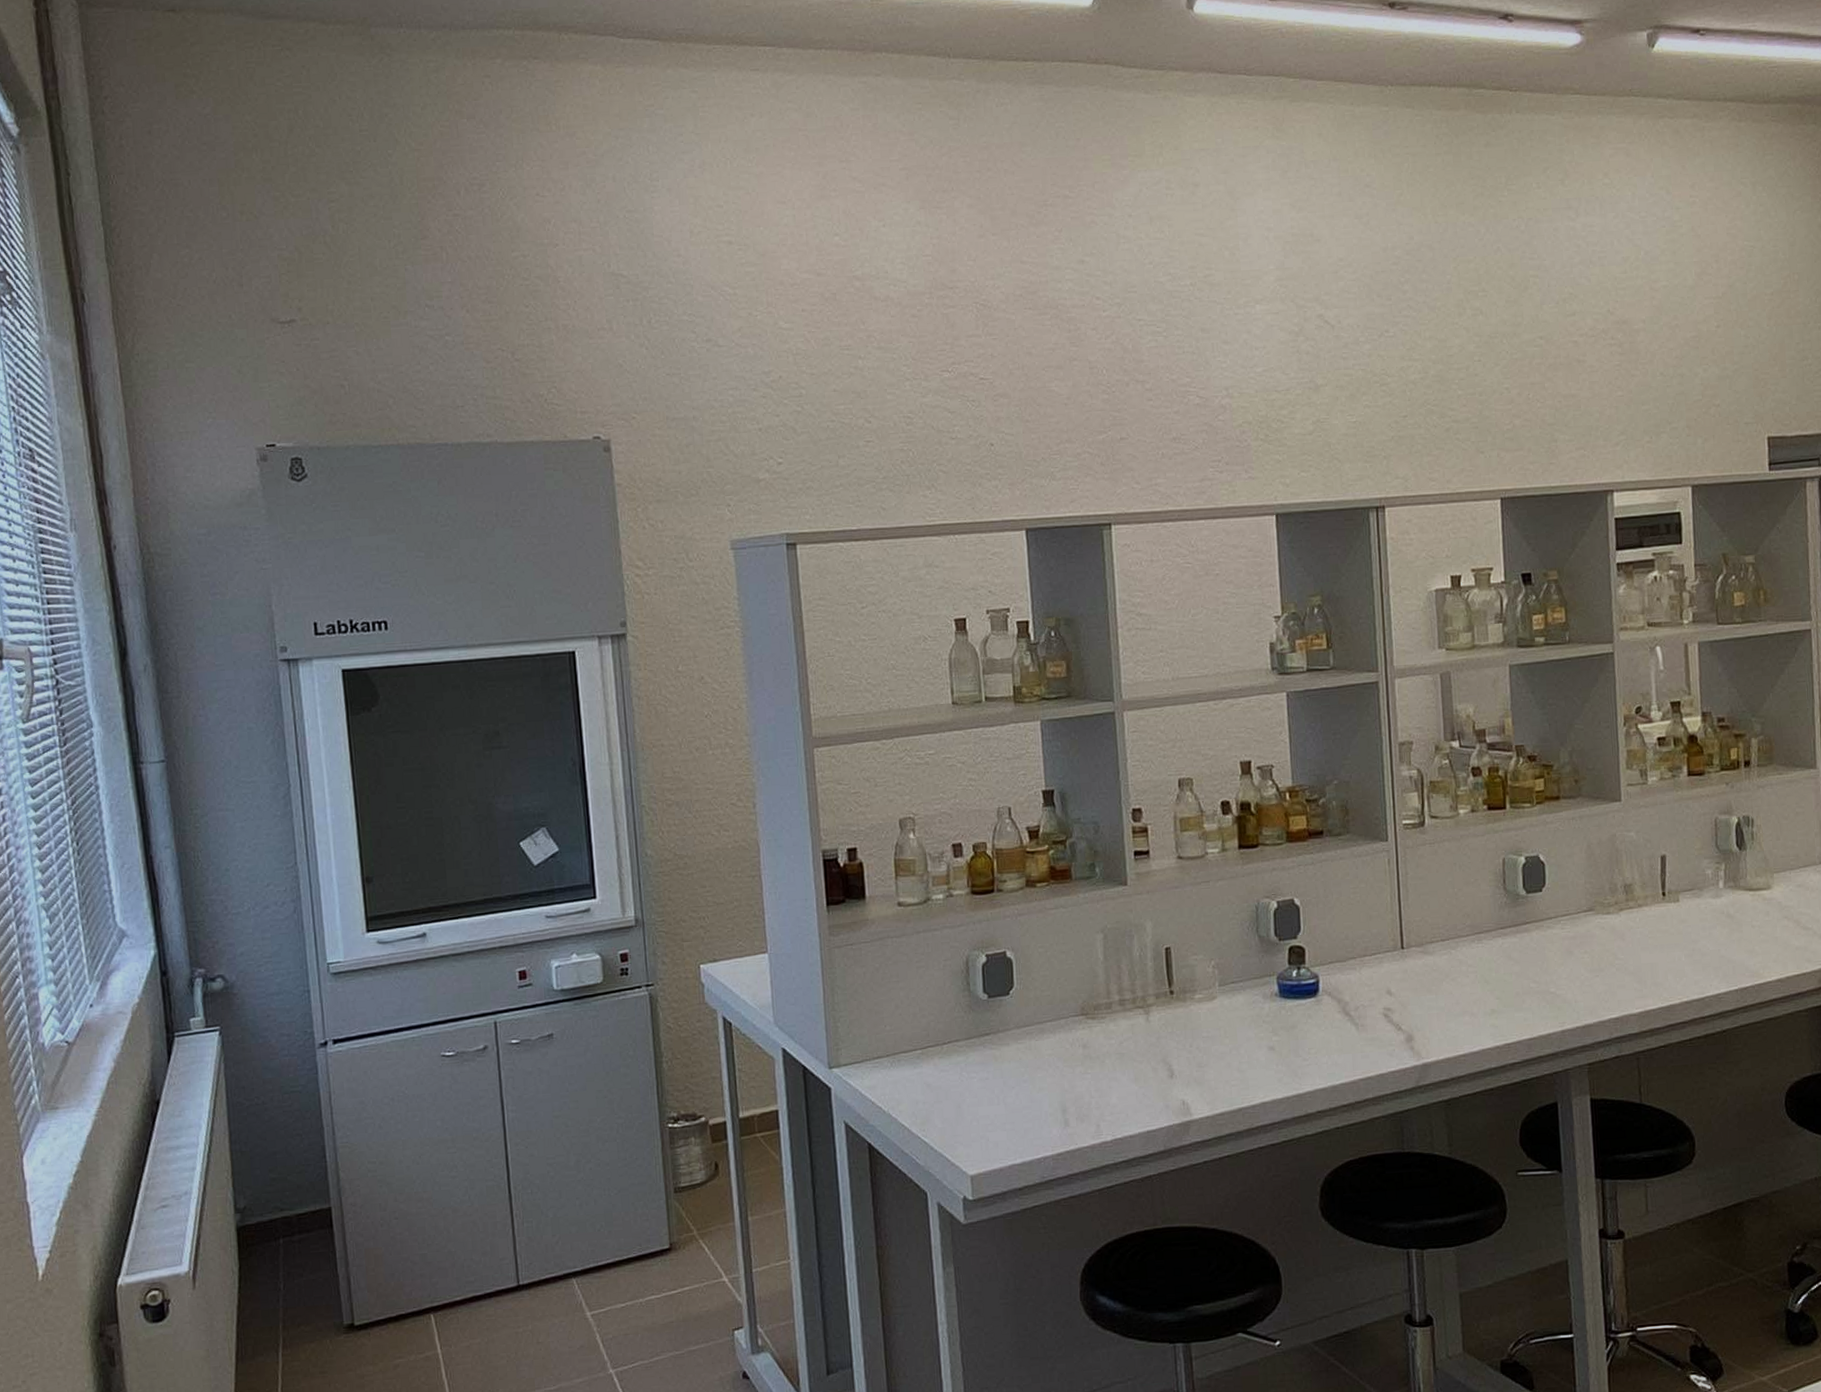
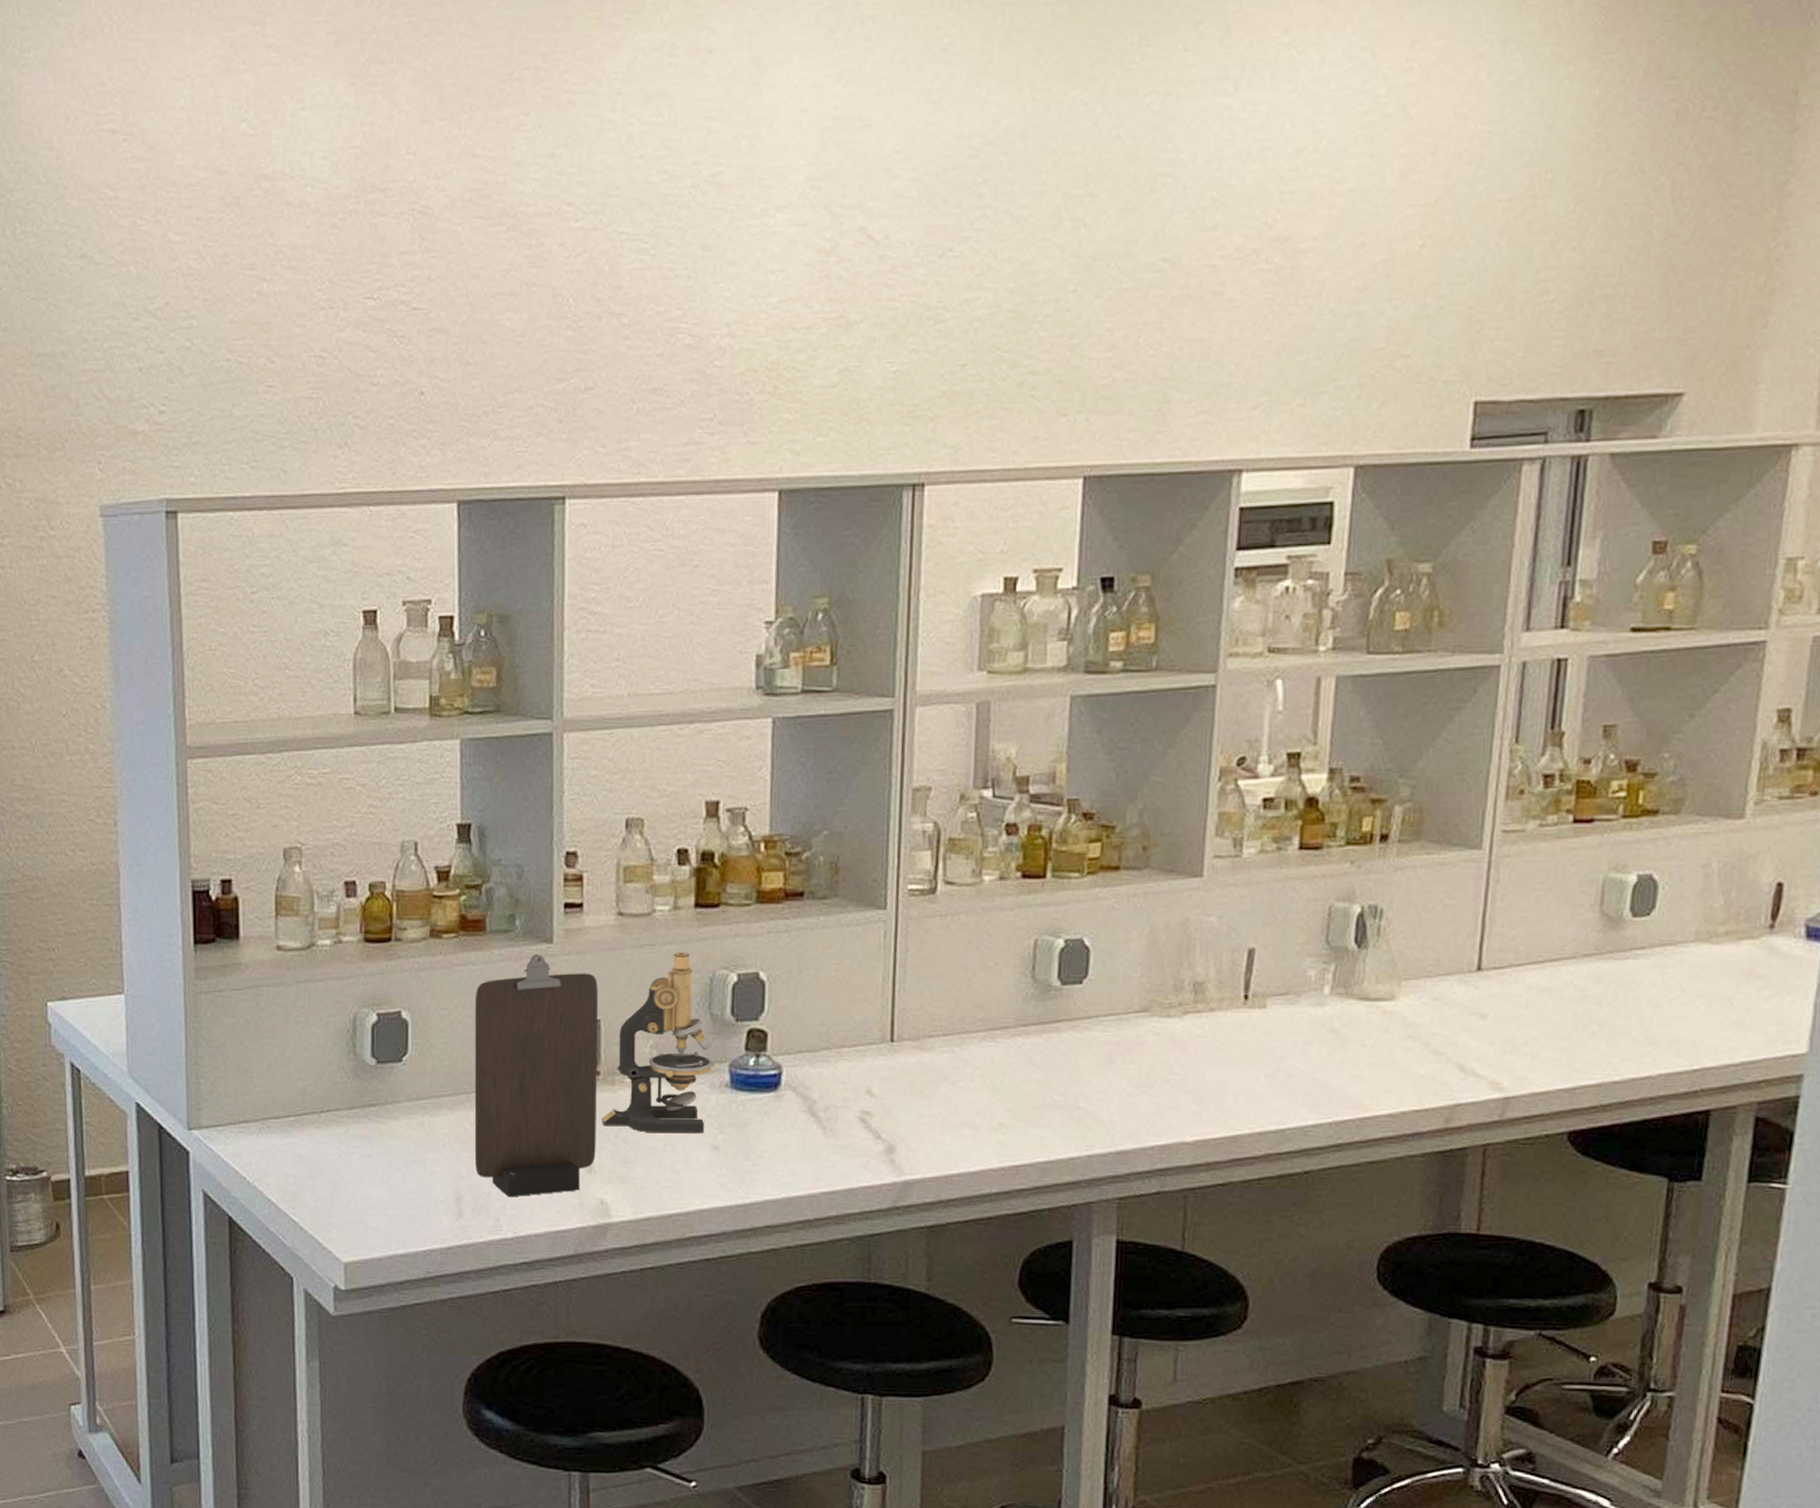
clipboard: none [1066,895,1176,1105] -> present [474,954,599,1197]
microscope: none [1178,886,1265,1040] -> present [602,952,715,1134]

